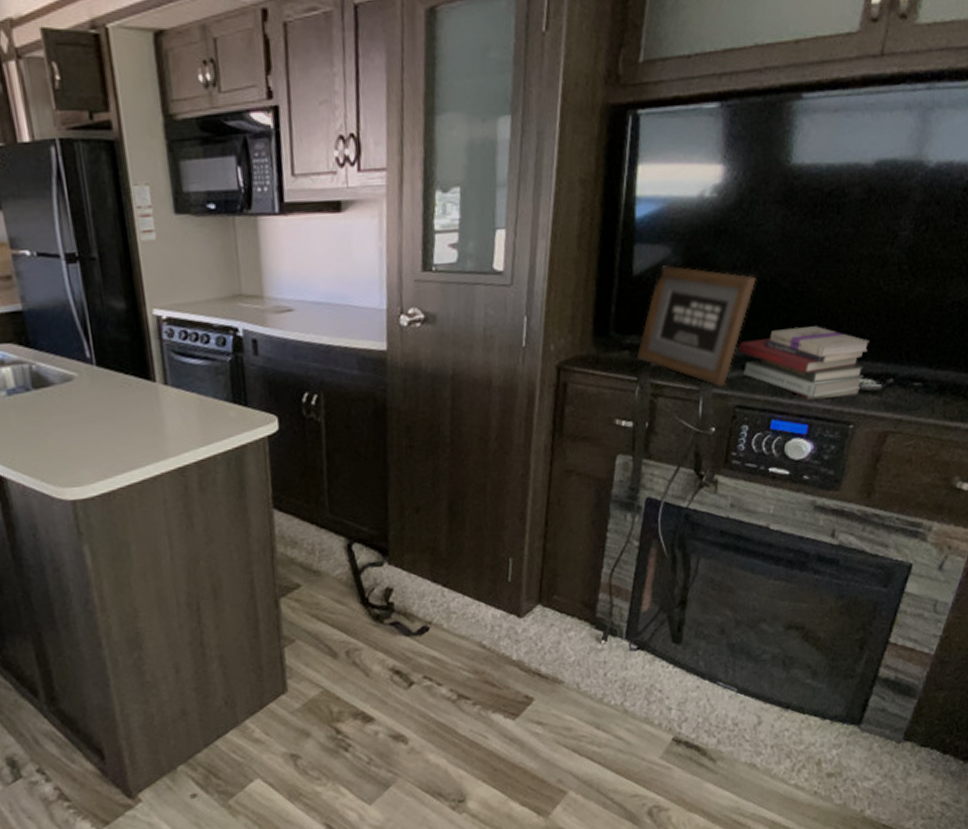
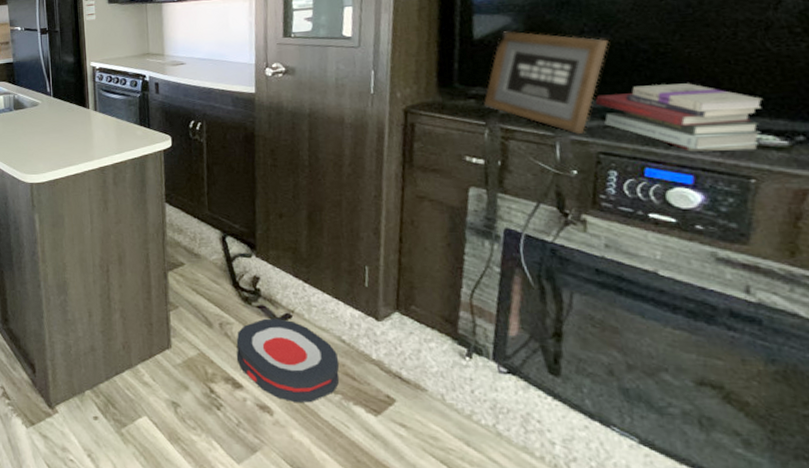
robot vacuum: none [366,633,479,725] -> present [236,318,340,403]

